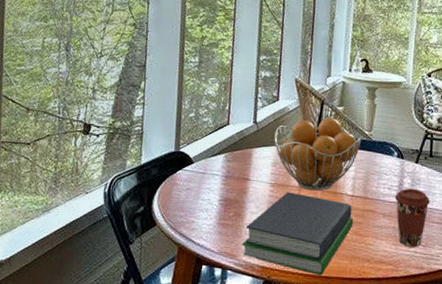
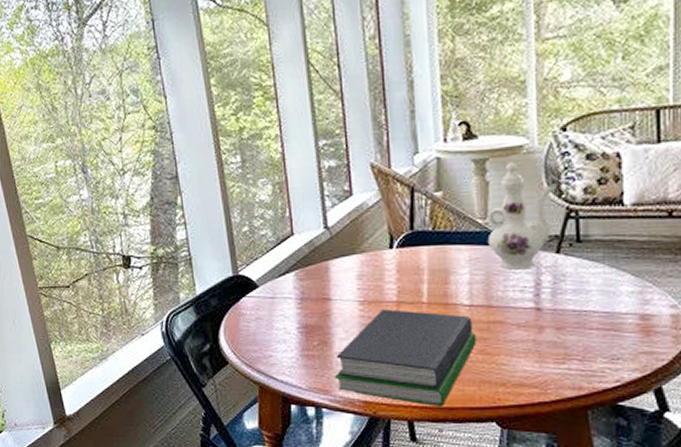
fruit basket: present [274,117,362,191] -> none [354,208,475,304]
ewer: none [370,92,421,173] -> present [487,162,557,270]
coffee cup: present [395,188,430,248] -> none [532,287,583,363]

